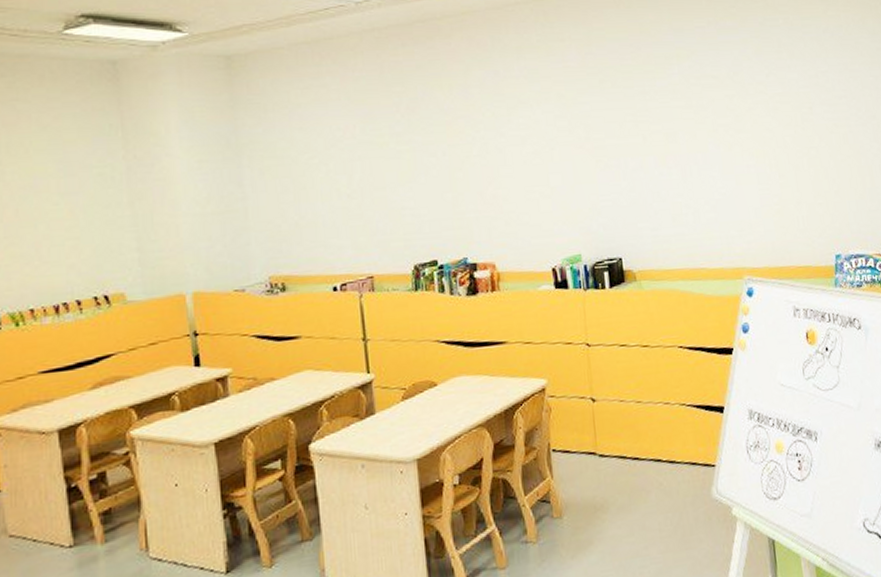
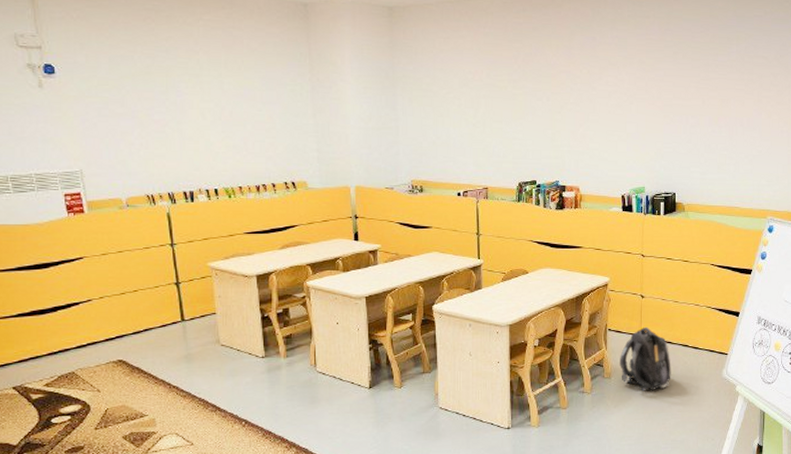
backpack: none [571,441,644,531] -> present [620,327,671,391]

